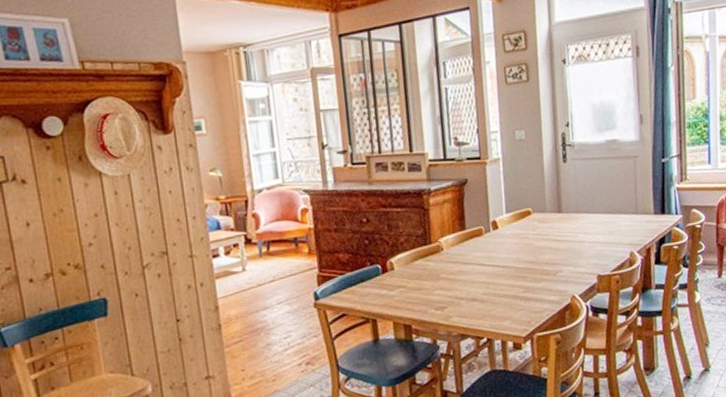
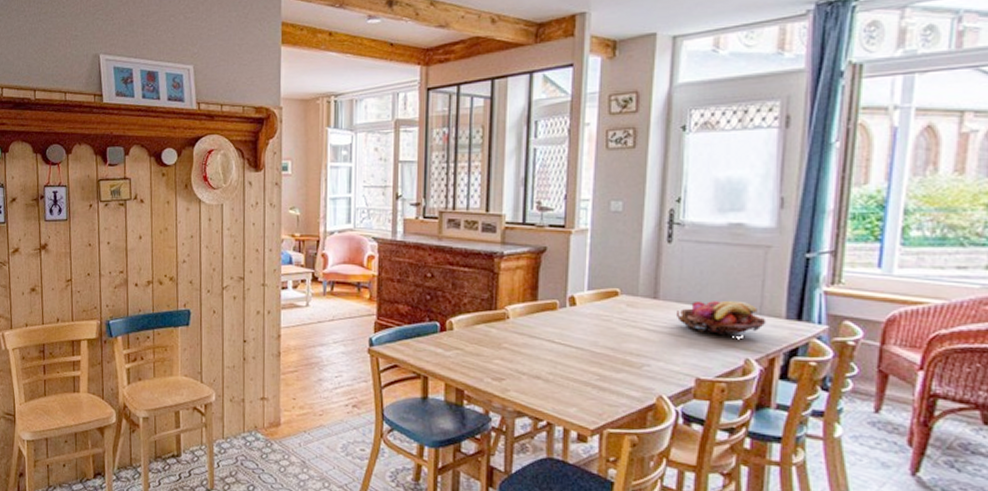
fruit basket: none [576,205,641,236] -> present [675,300,766,336]

